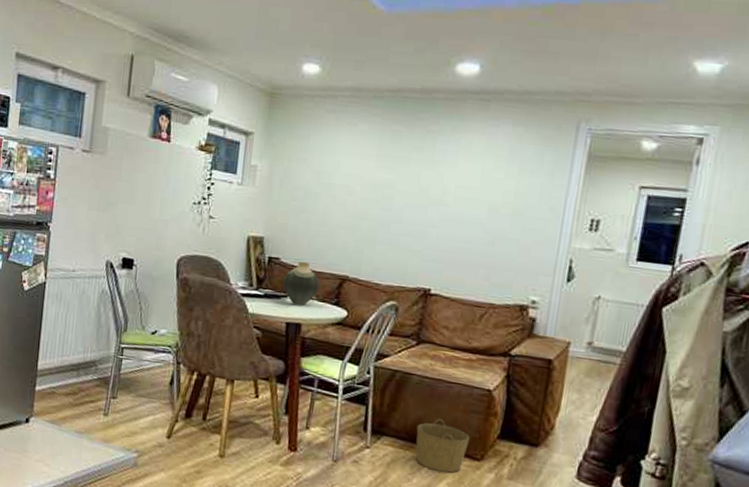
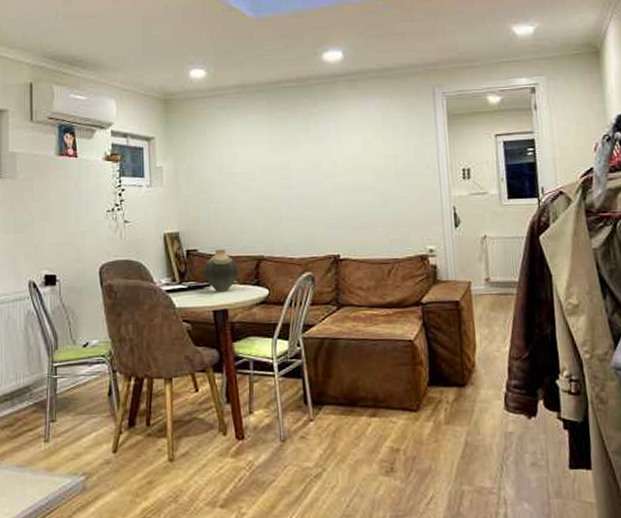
basket: present [415,418,470,473] -> none [353,377,404,430]

